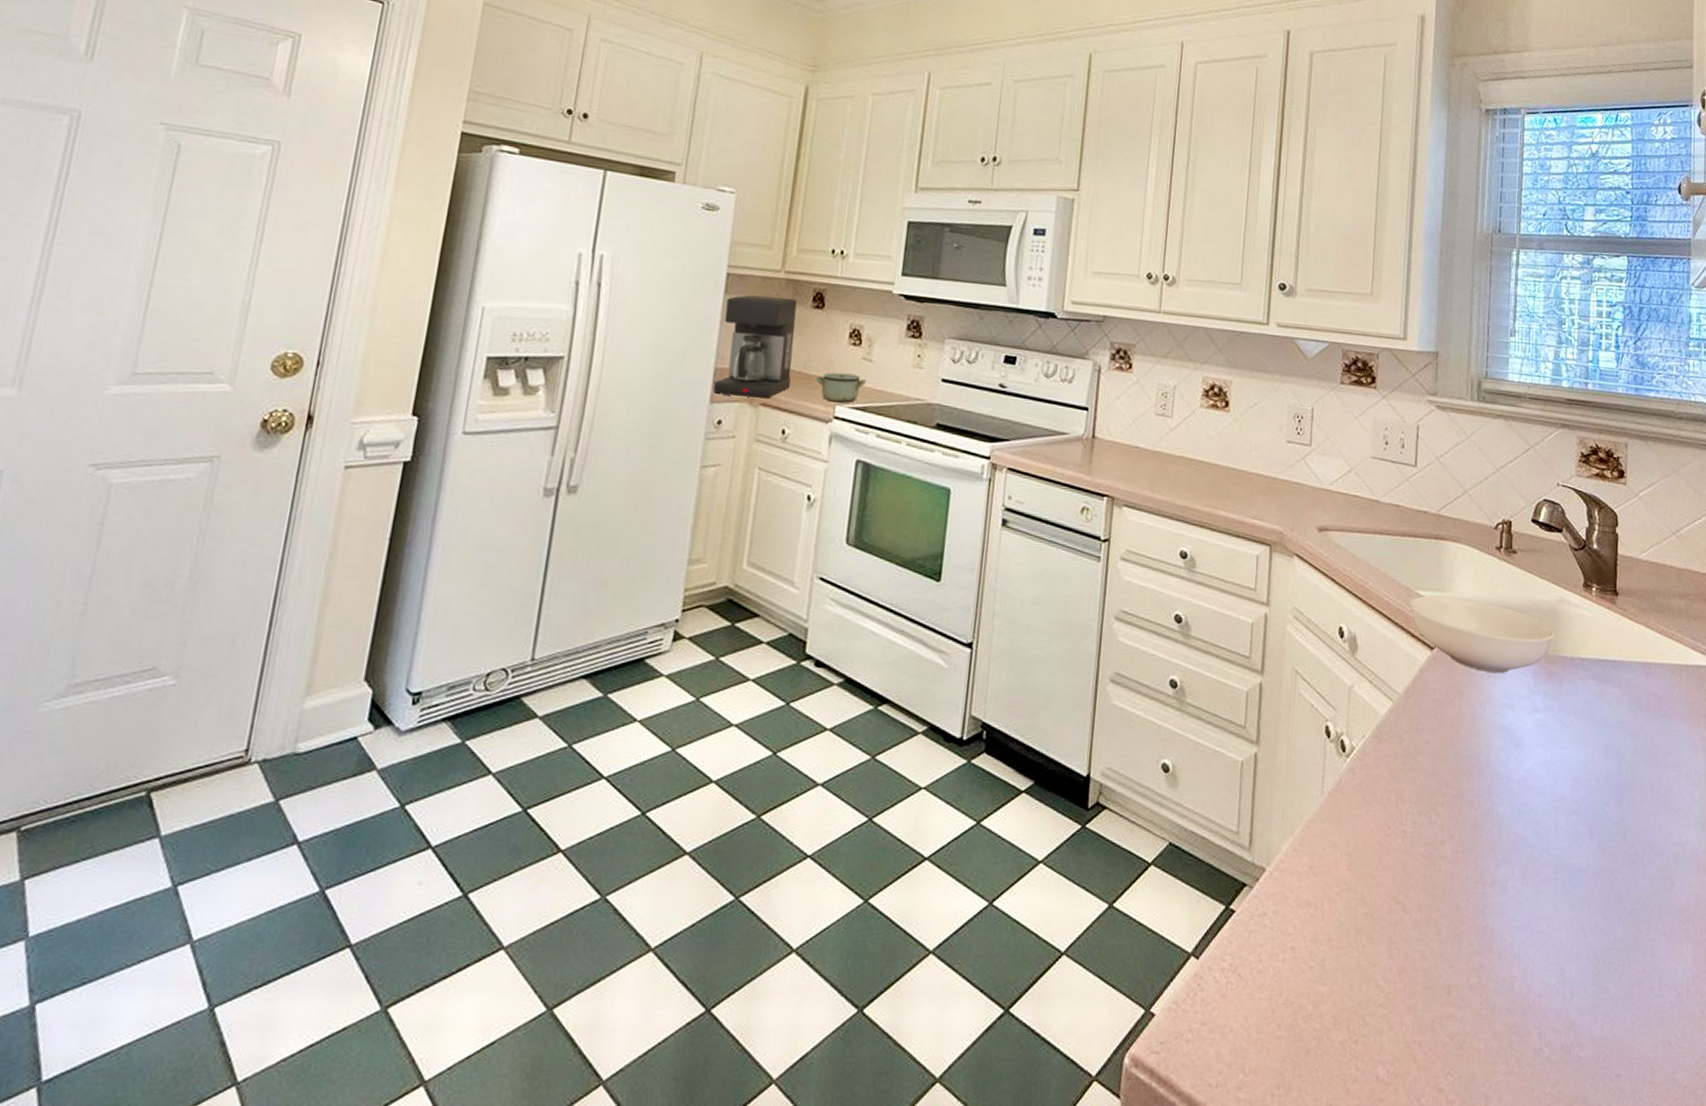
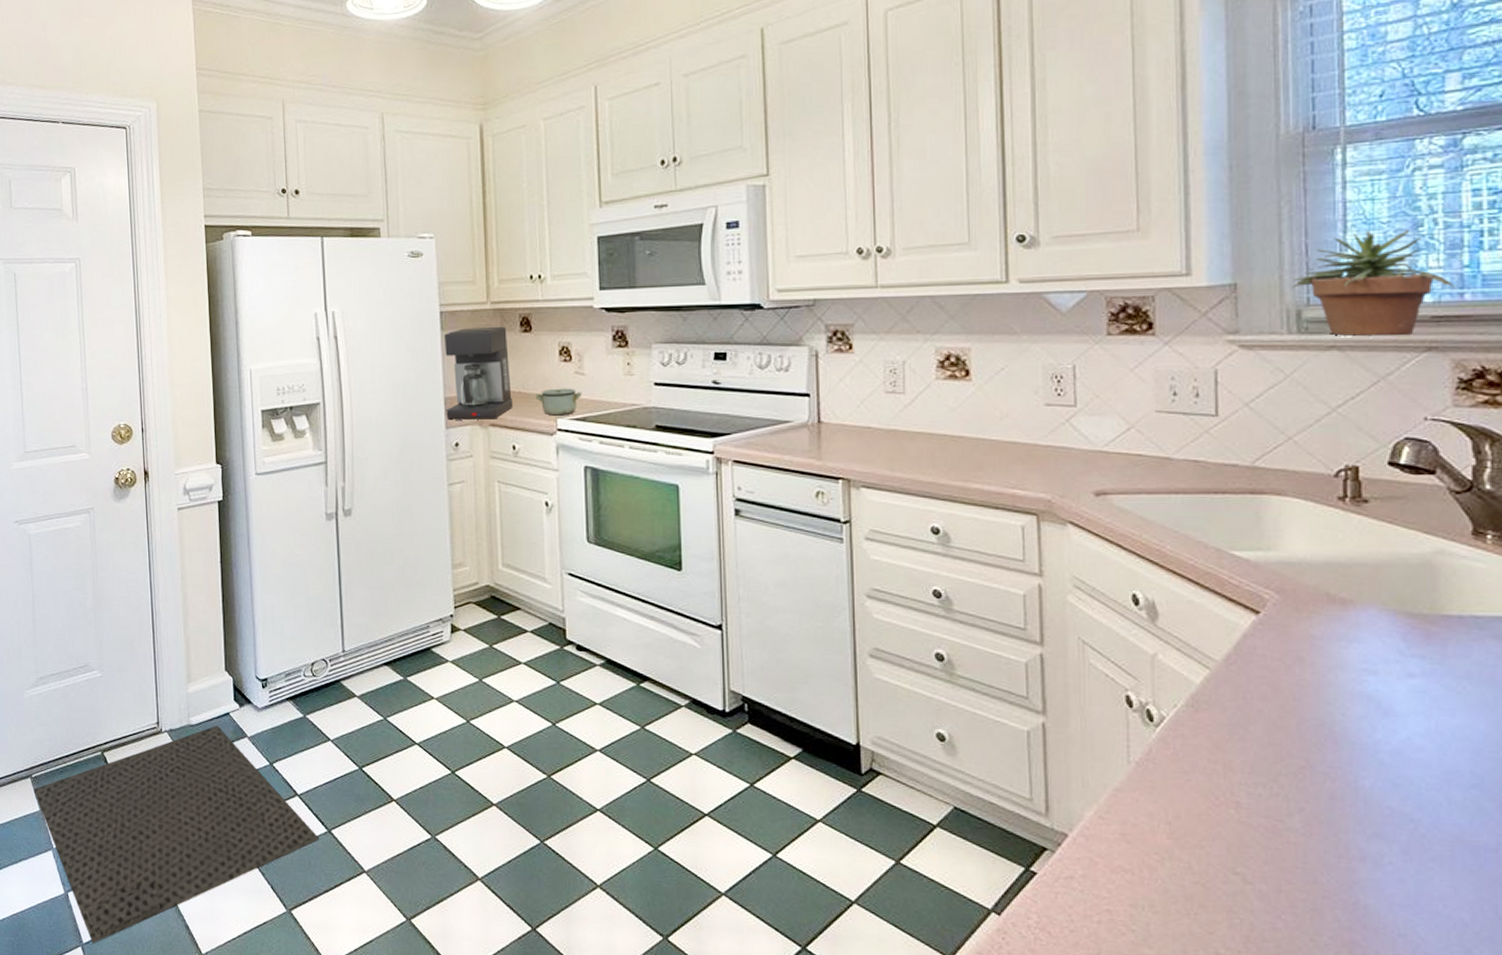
door mat: none [17,753,450,1082] -> present [33,725,320,944]
bowl: present [1409,595,1555,674] -> none [1222,555,1432,637]
potted plant: none [1476,321,1583,413] -> present [1292,230,1456,337]

